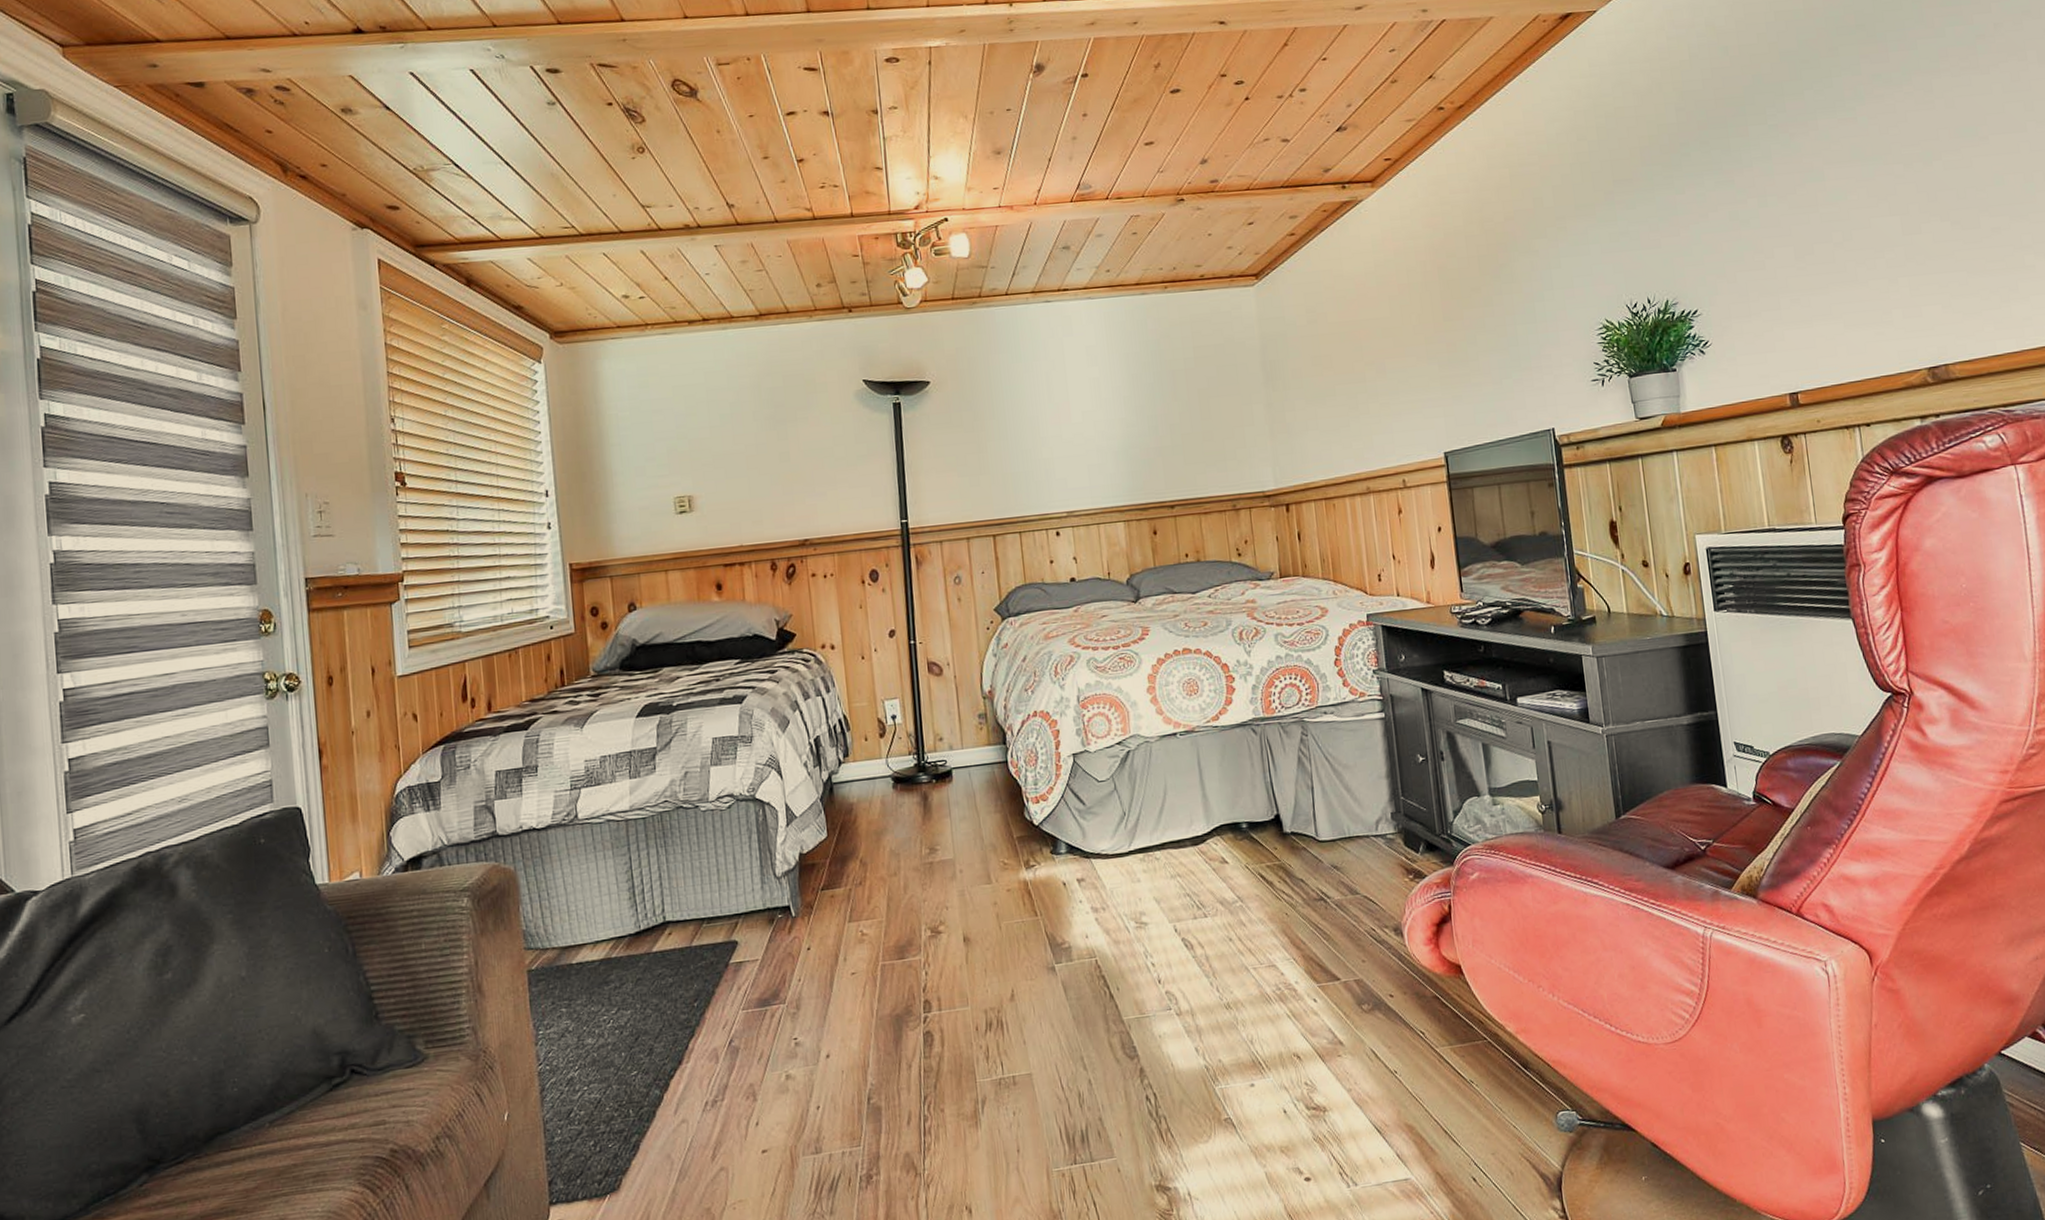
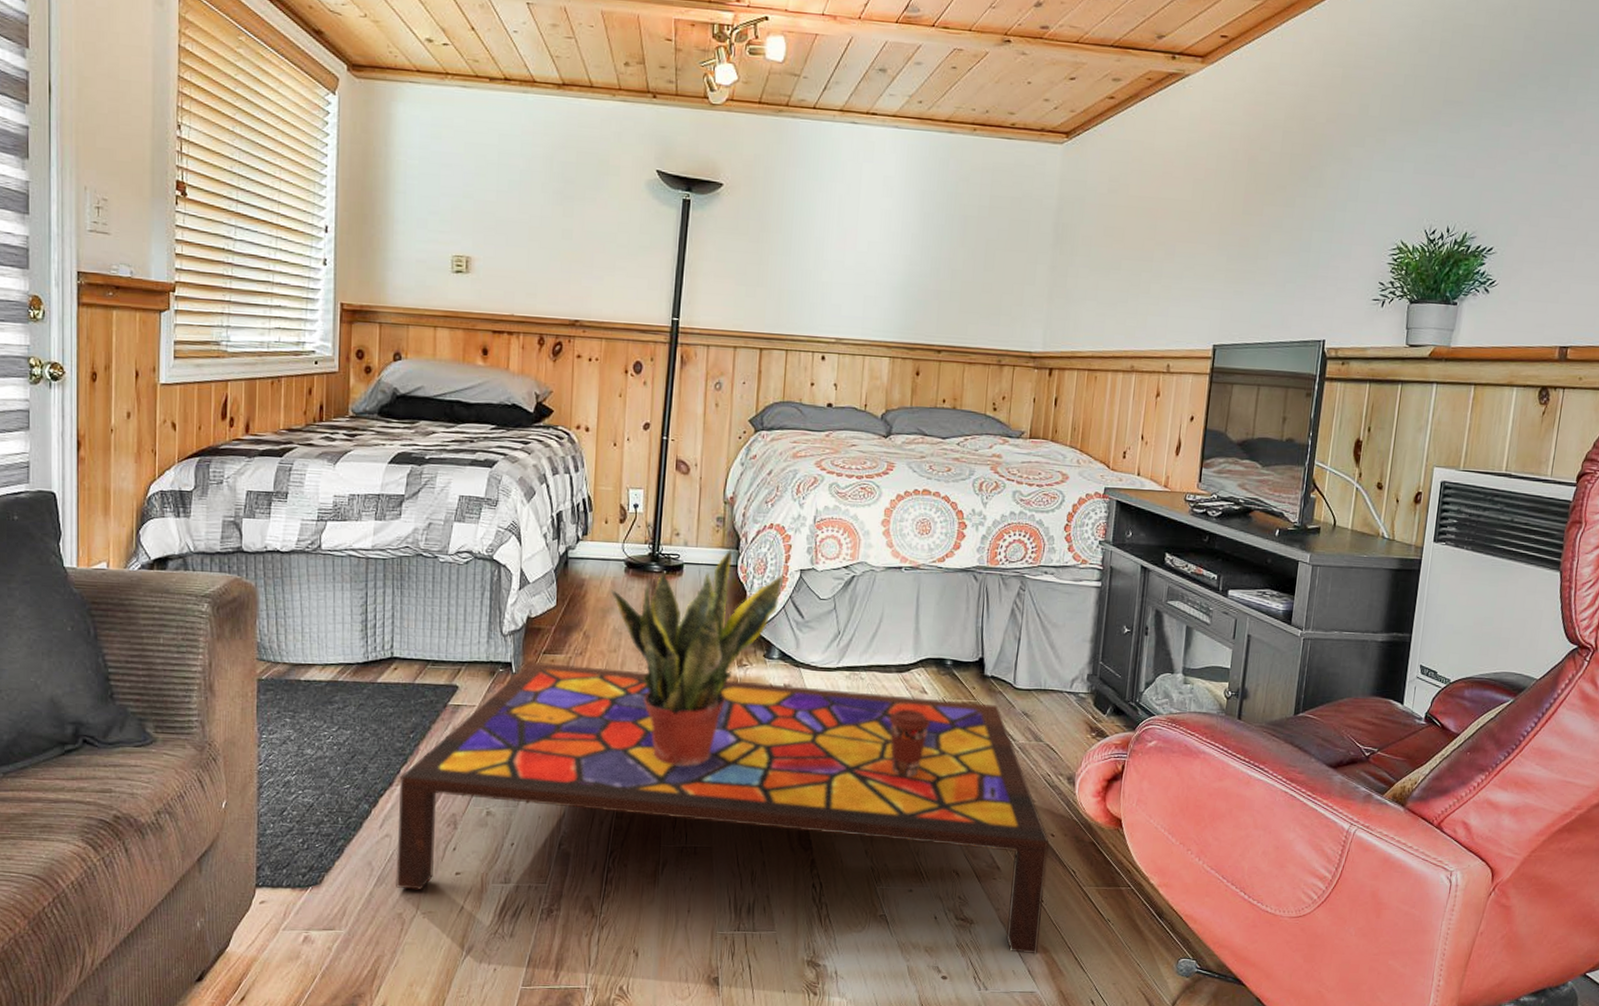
coffee table: none [688,863,1403,1179] -> present [396,661,1049,955]
potted plant: none [881,746,1058,989] -> present [610,550,784,766]
coffee cup: none [1193,883,1238,959] -> present [889,709,931,778]

